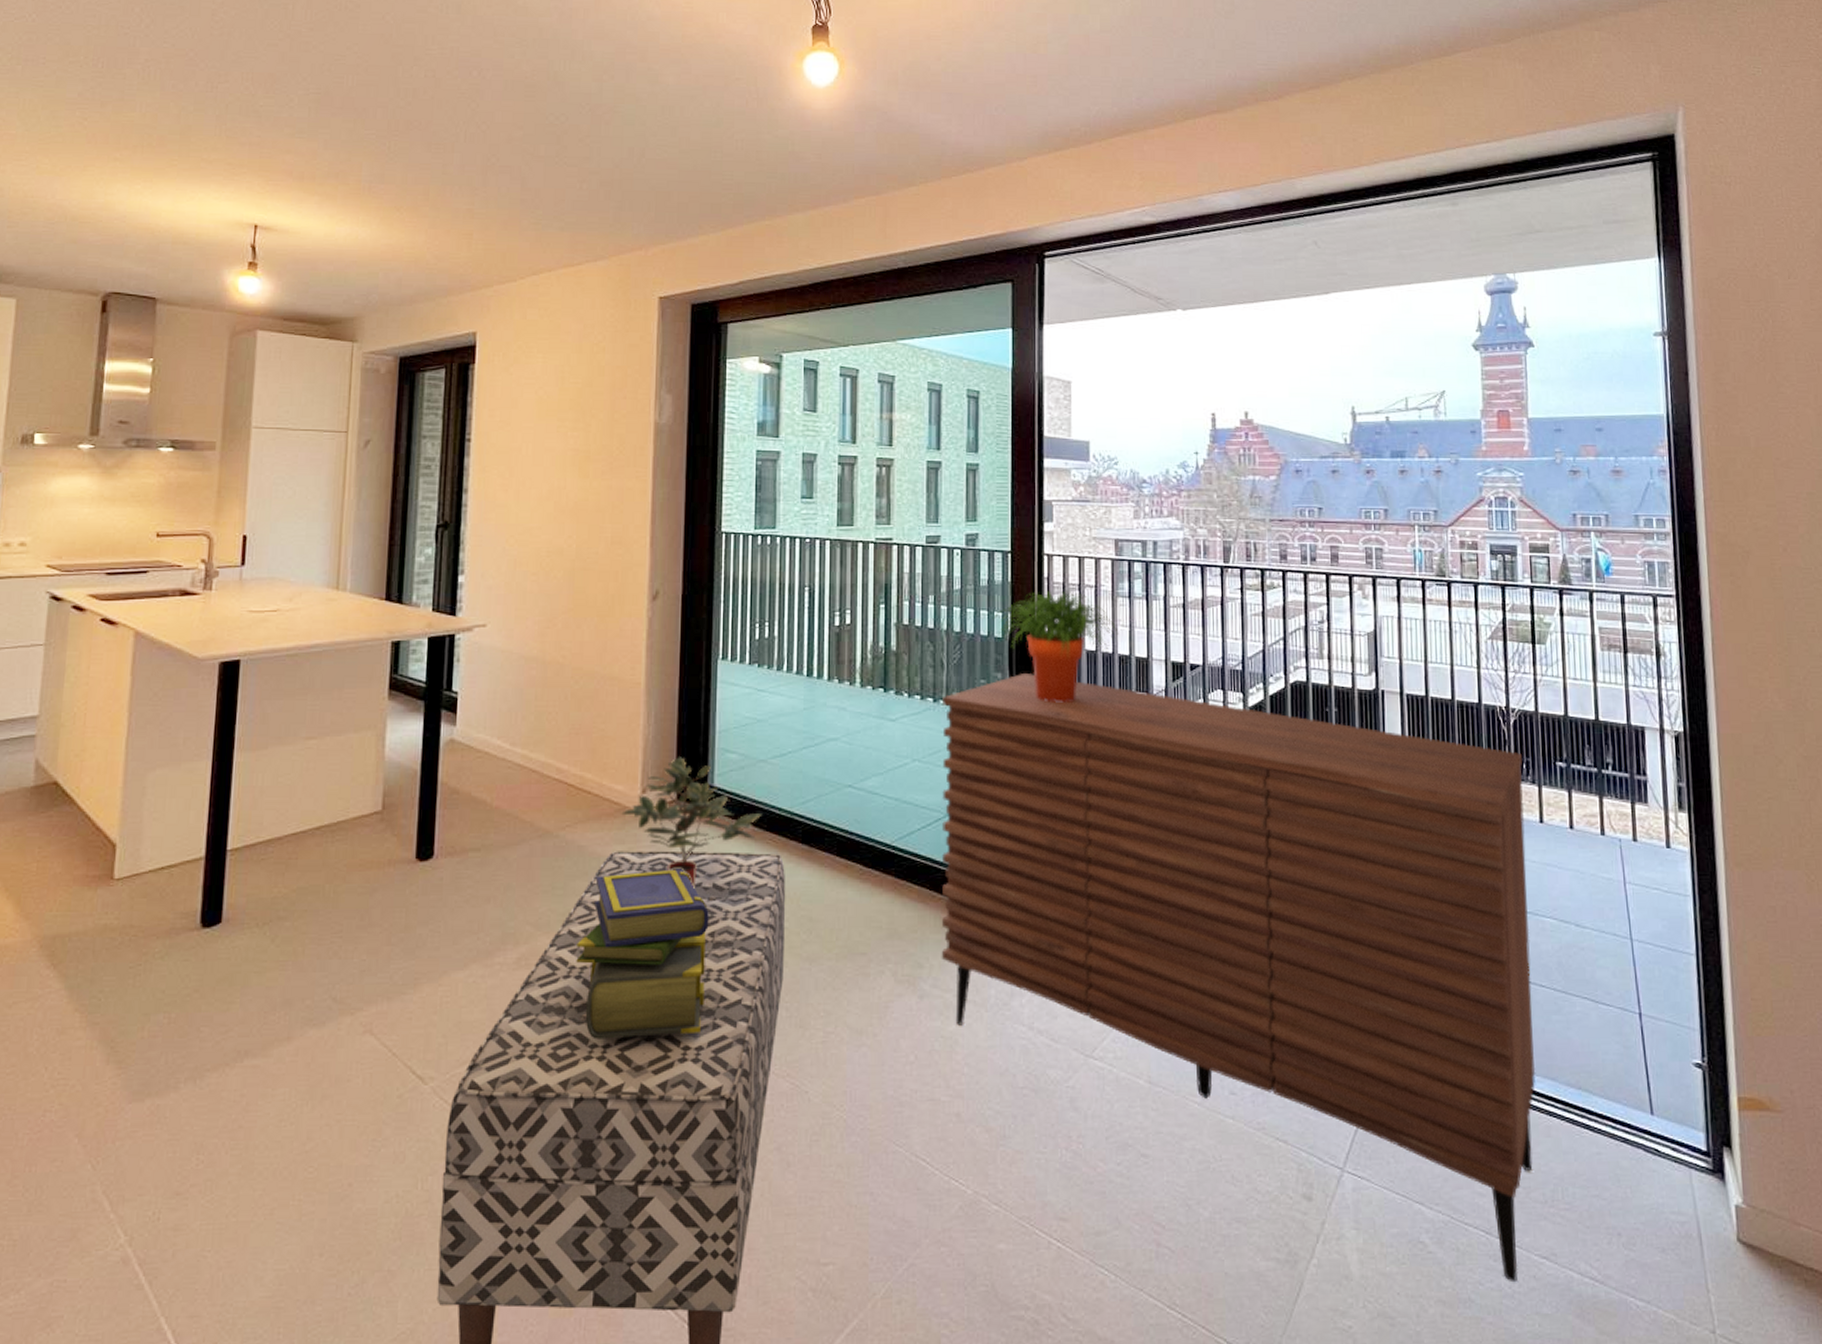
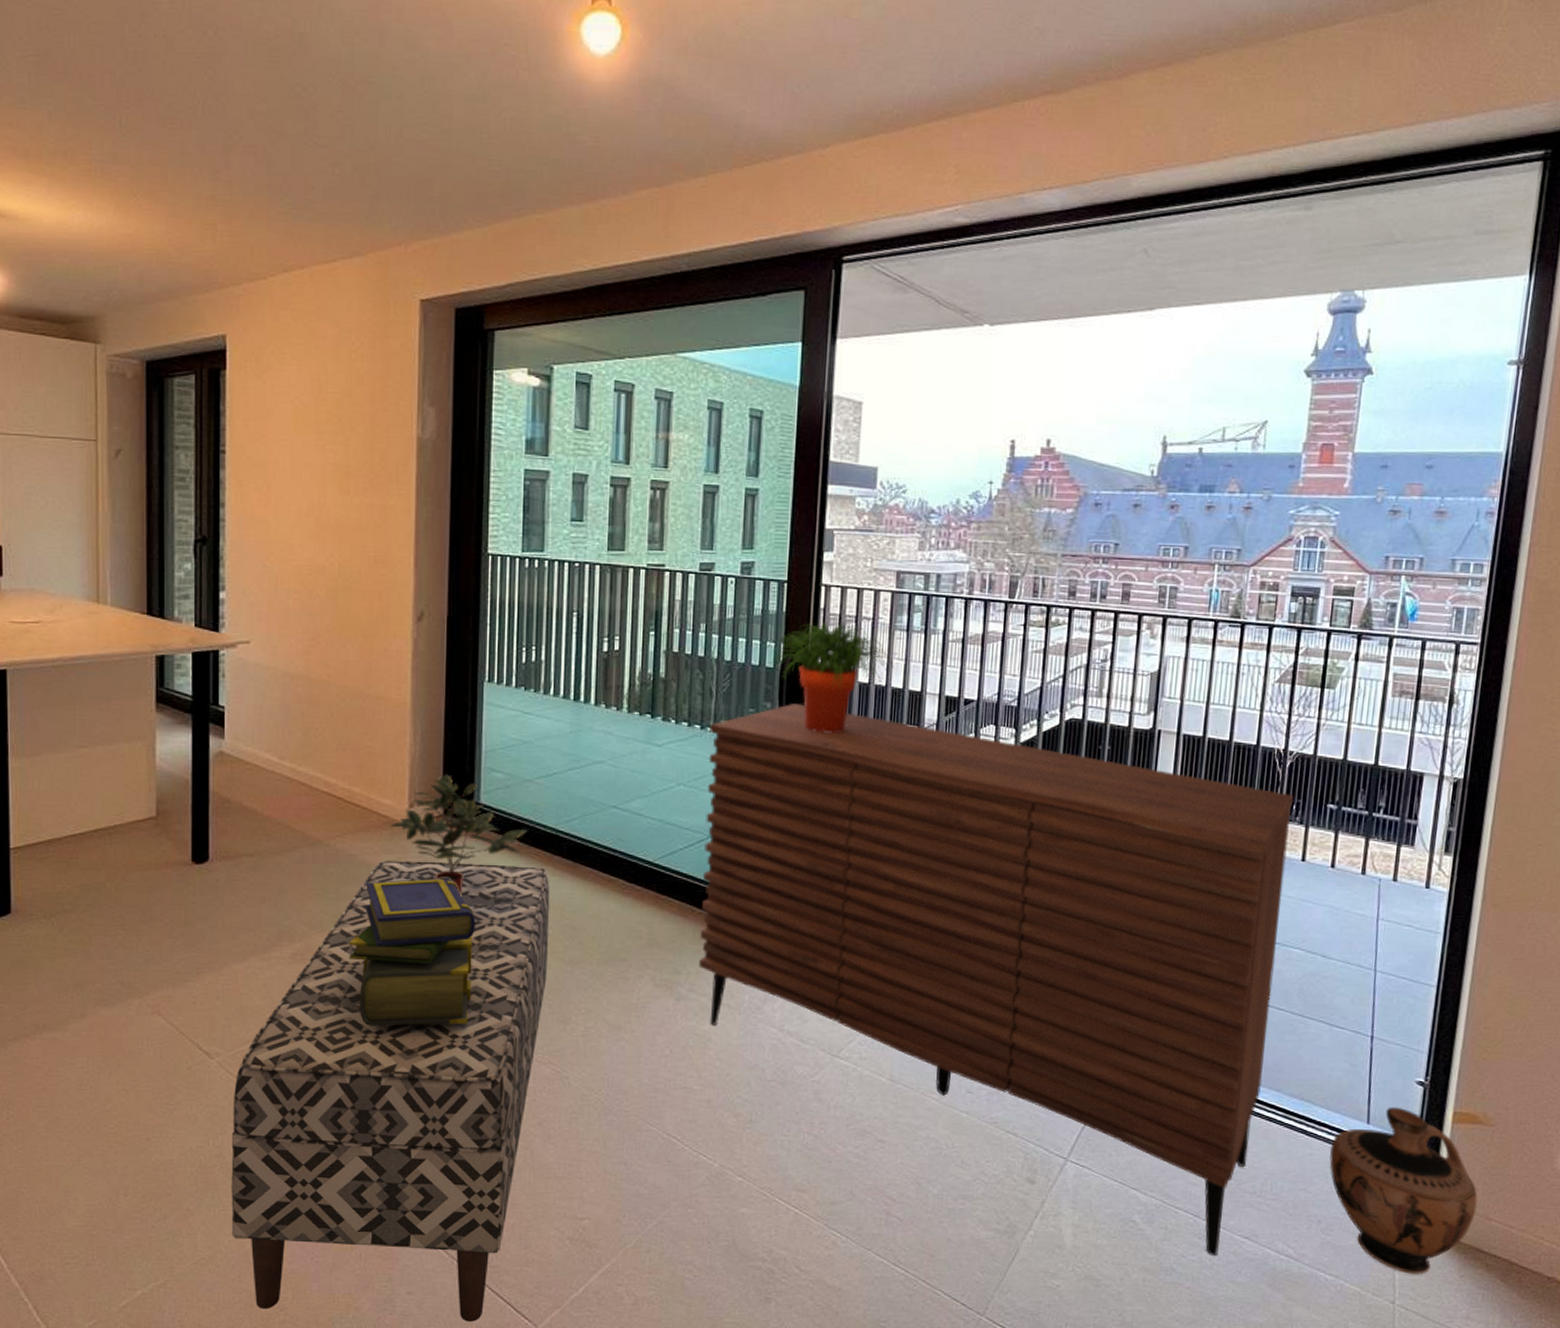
ceramic jug: none [1618,1094,1782,1295] -> present [1329,1107,1478,1274]

